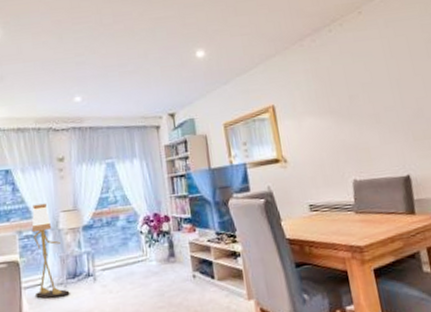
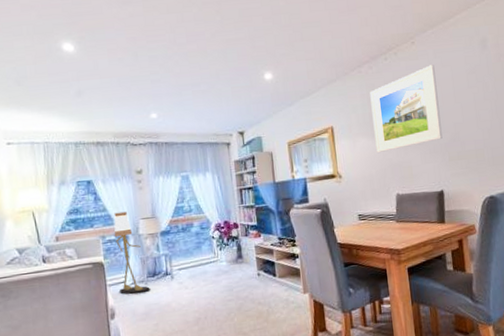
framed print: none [314,35,403,133] -> present [370,65,443,152]

